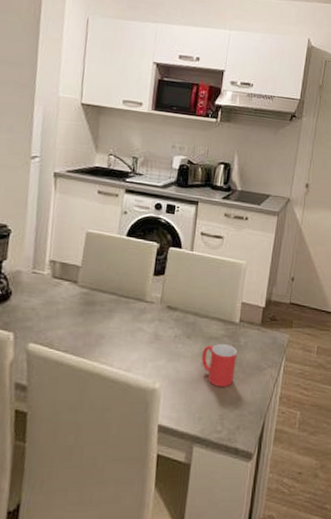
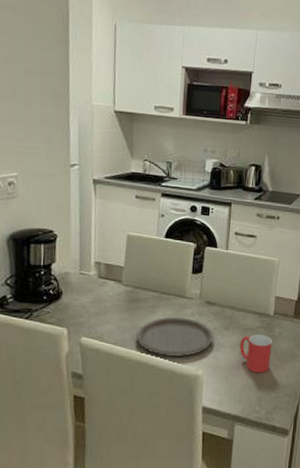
plate: none [88,322,174,367] -> present [135,316,214,357]

